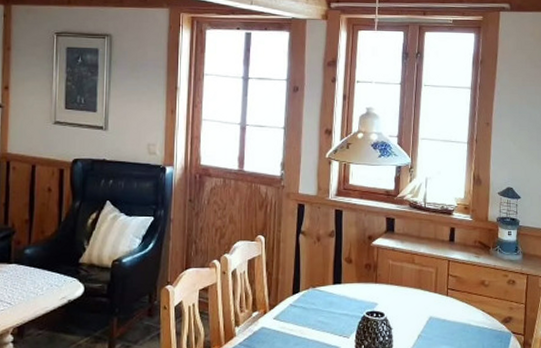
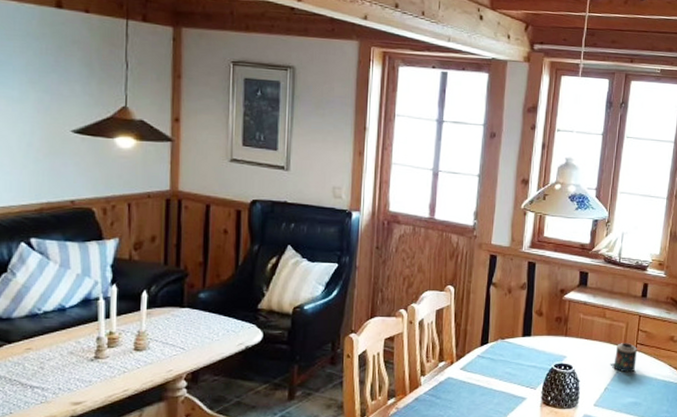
candle: none [422,288,449,319] -> present [610,343,638,373]

